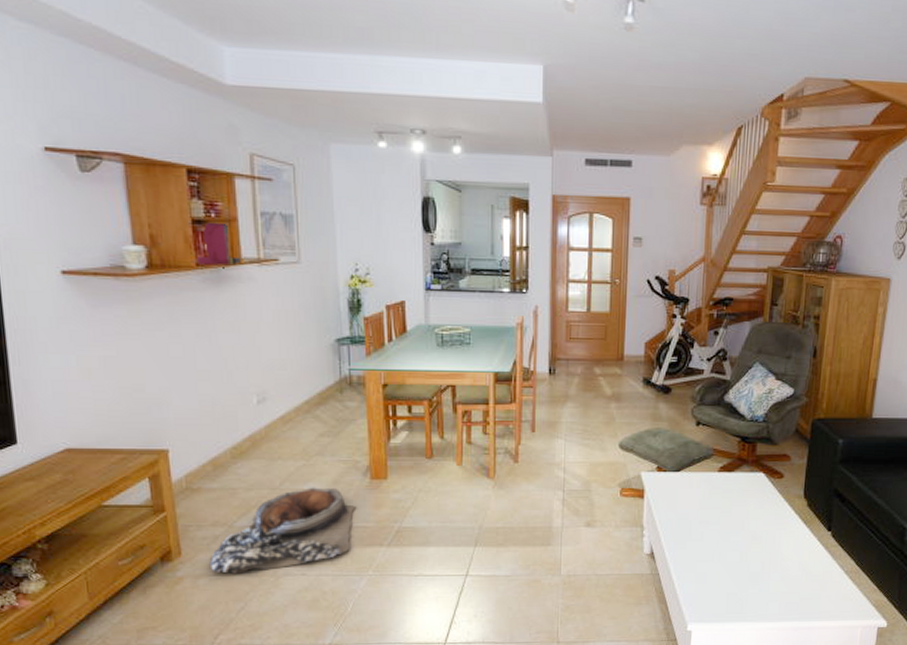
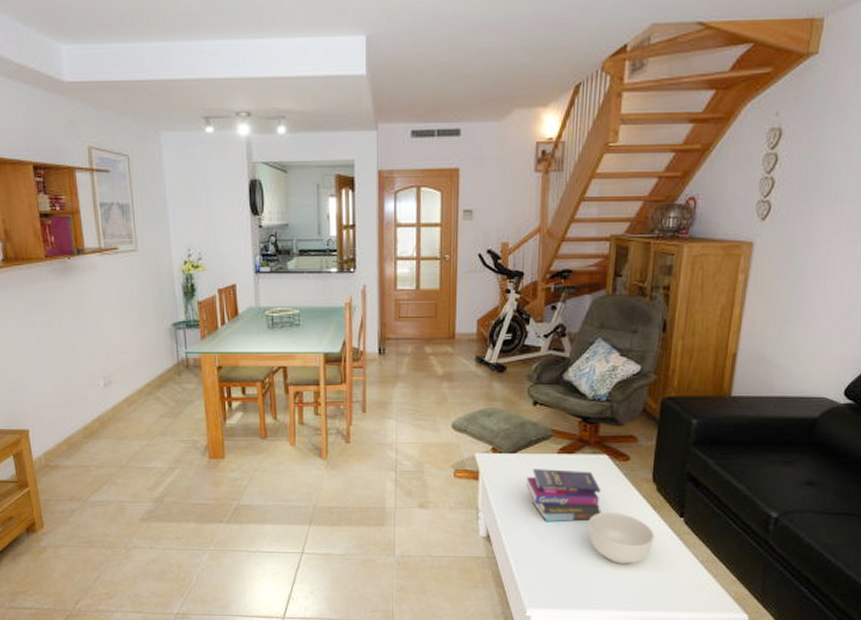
dog bed: present [209,487,357,574] -> none [68,465,197,545]
books: none [689,487,758,539] -> present [526,469,601,523]
bowl: none [746,528,805,577] -> present [588,512,654,564]

